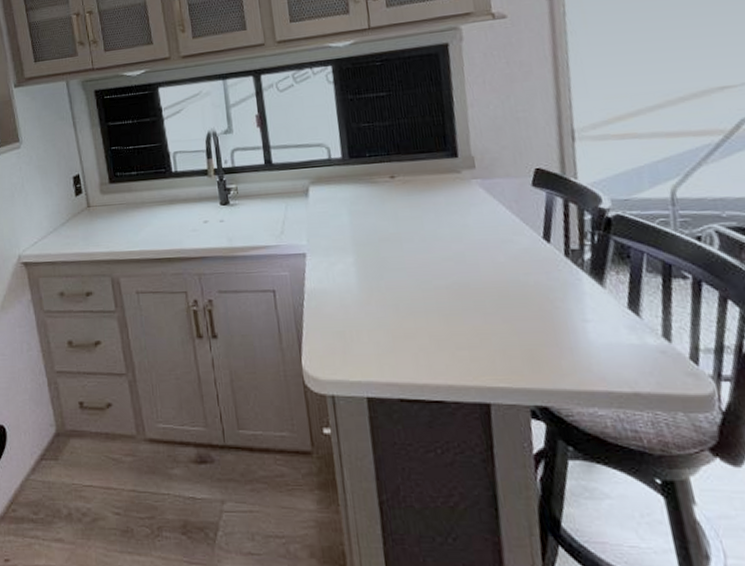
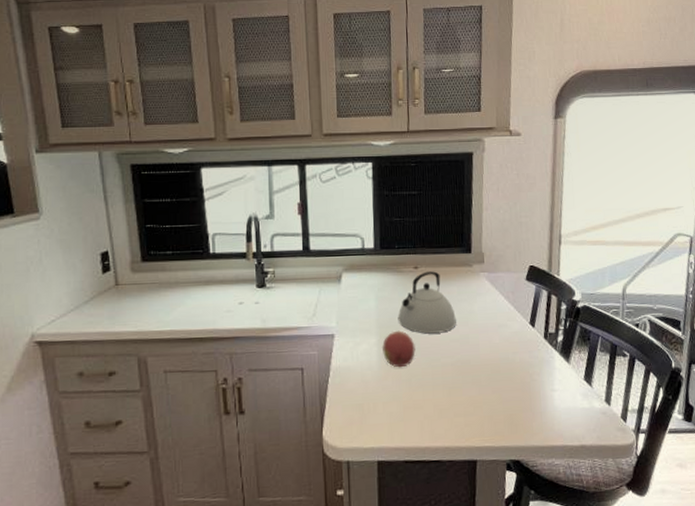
fruit: none [361,248,401,291] -> present [382,330,416,368]
kettle: none [376,180,448,252] -> present [398,271,456,334]

